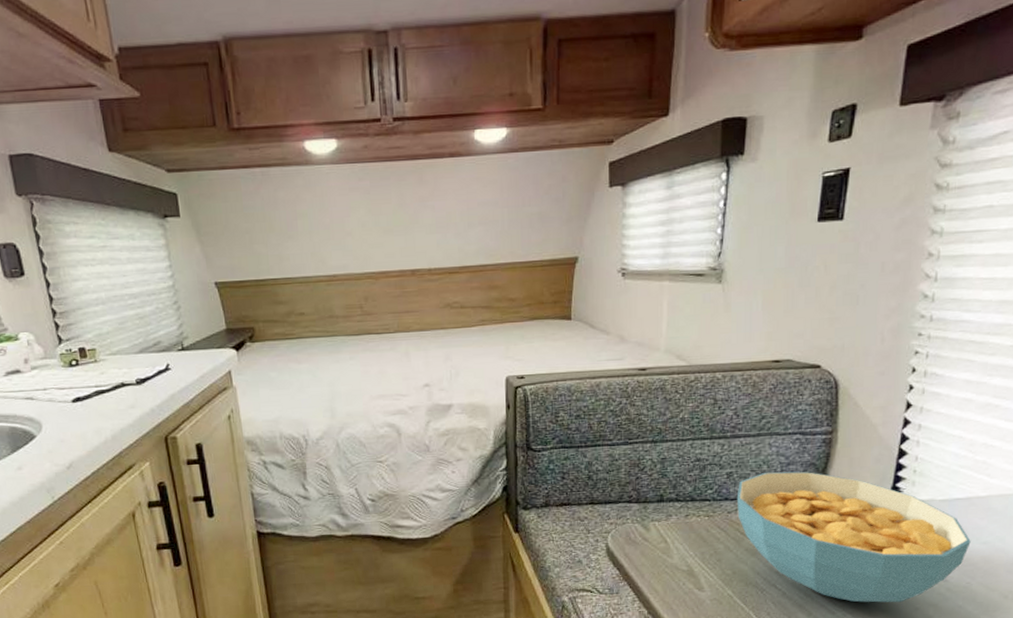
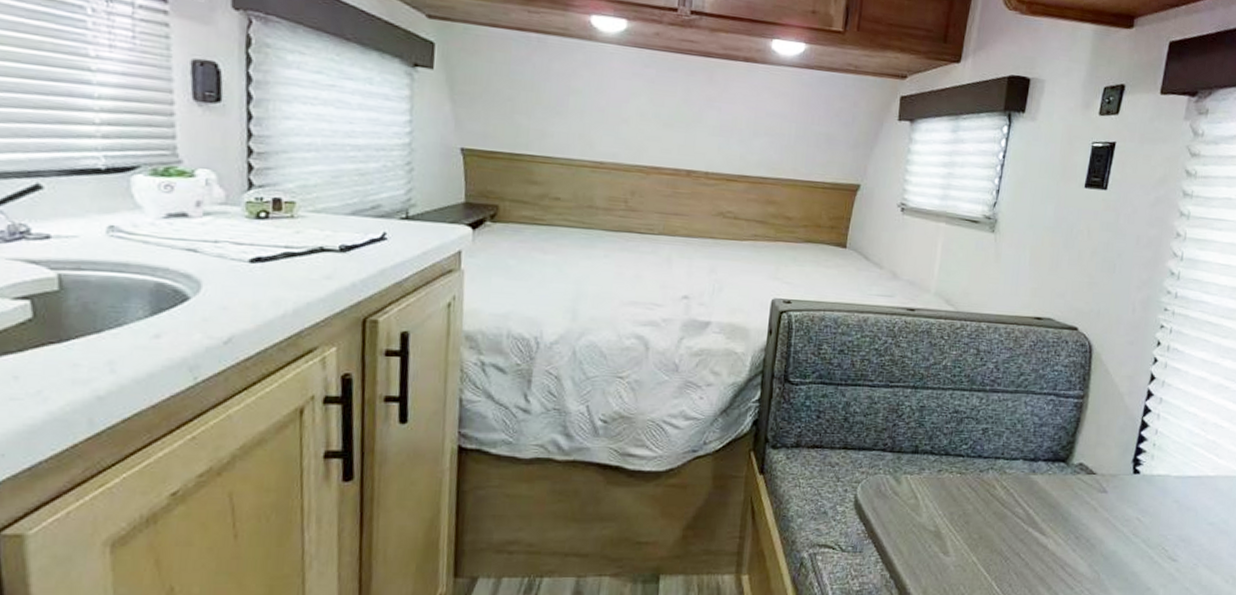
cereal bowl: present [736,471,971,603] -> none [989,431,1200,581]

